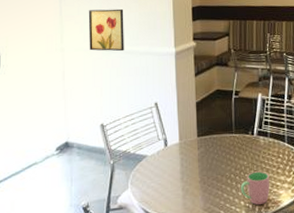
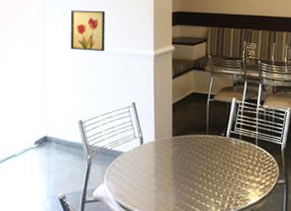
cup: present [240,171,270,205] -> none [211,171,240,202]

